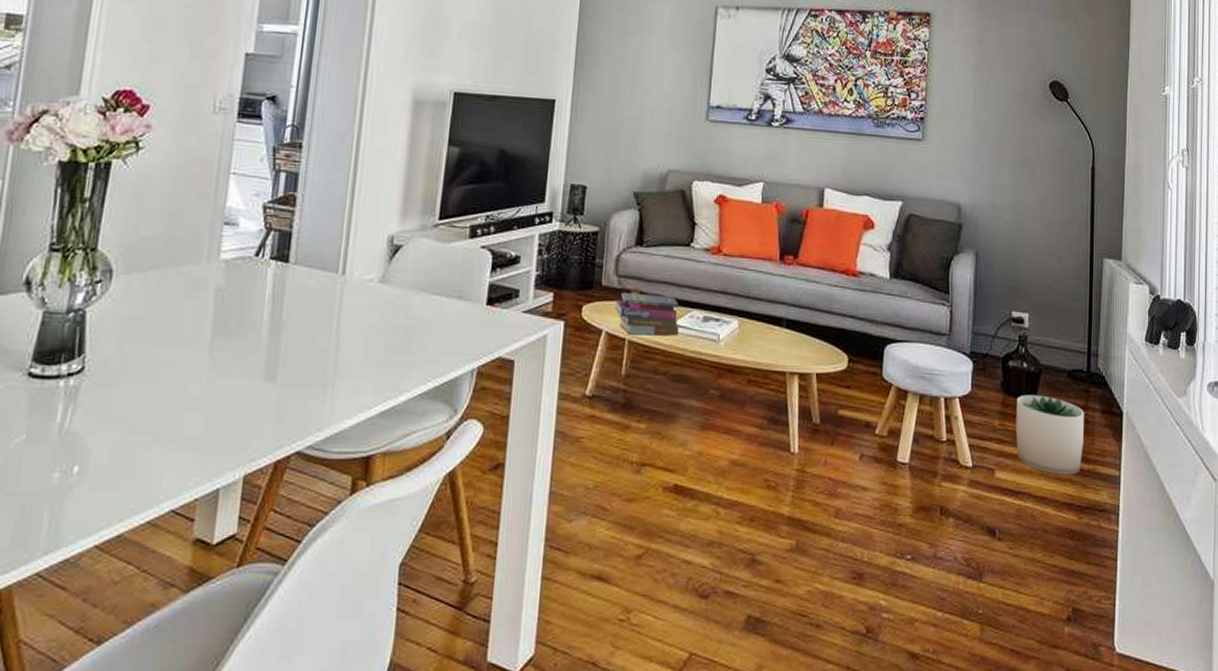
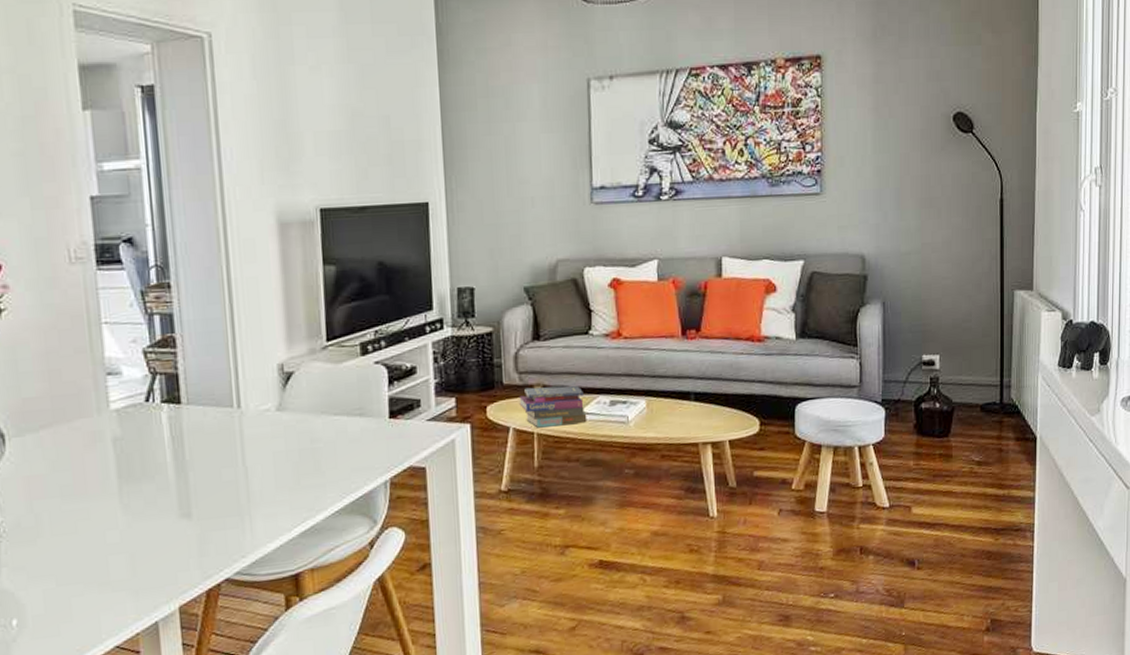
planter: present [1015,394,1084,475] -> none [930,431,998,504]

